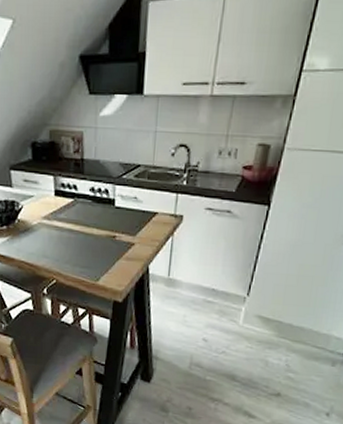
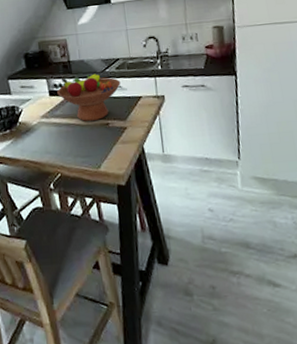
fruit bowl: none [64,177,137,231] -> present [57,73,121,121]

